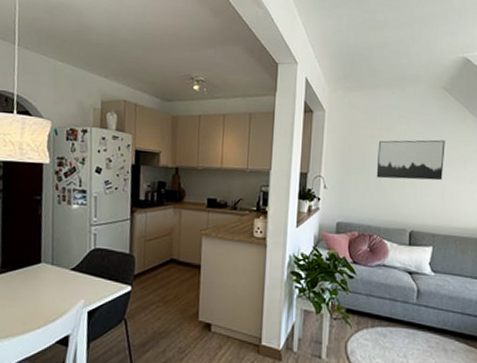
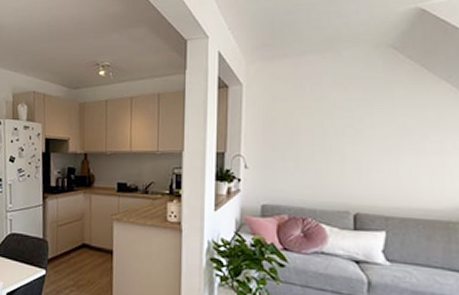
wall art: present [376,139,445,181] -> none [307,107,397,155]

